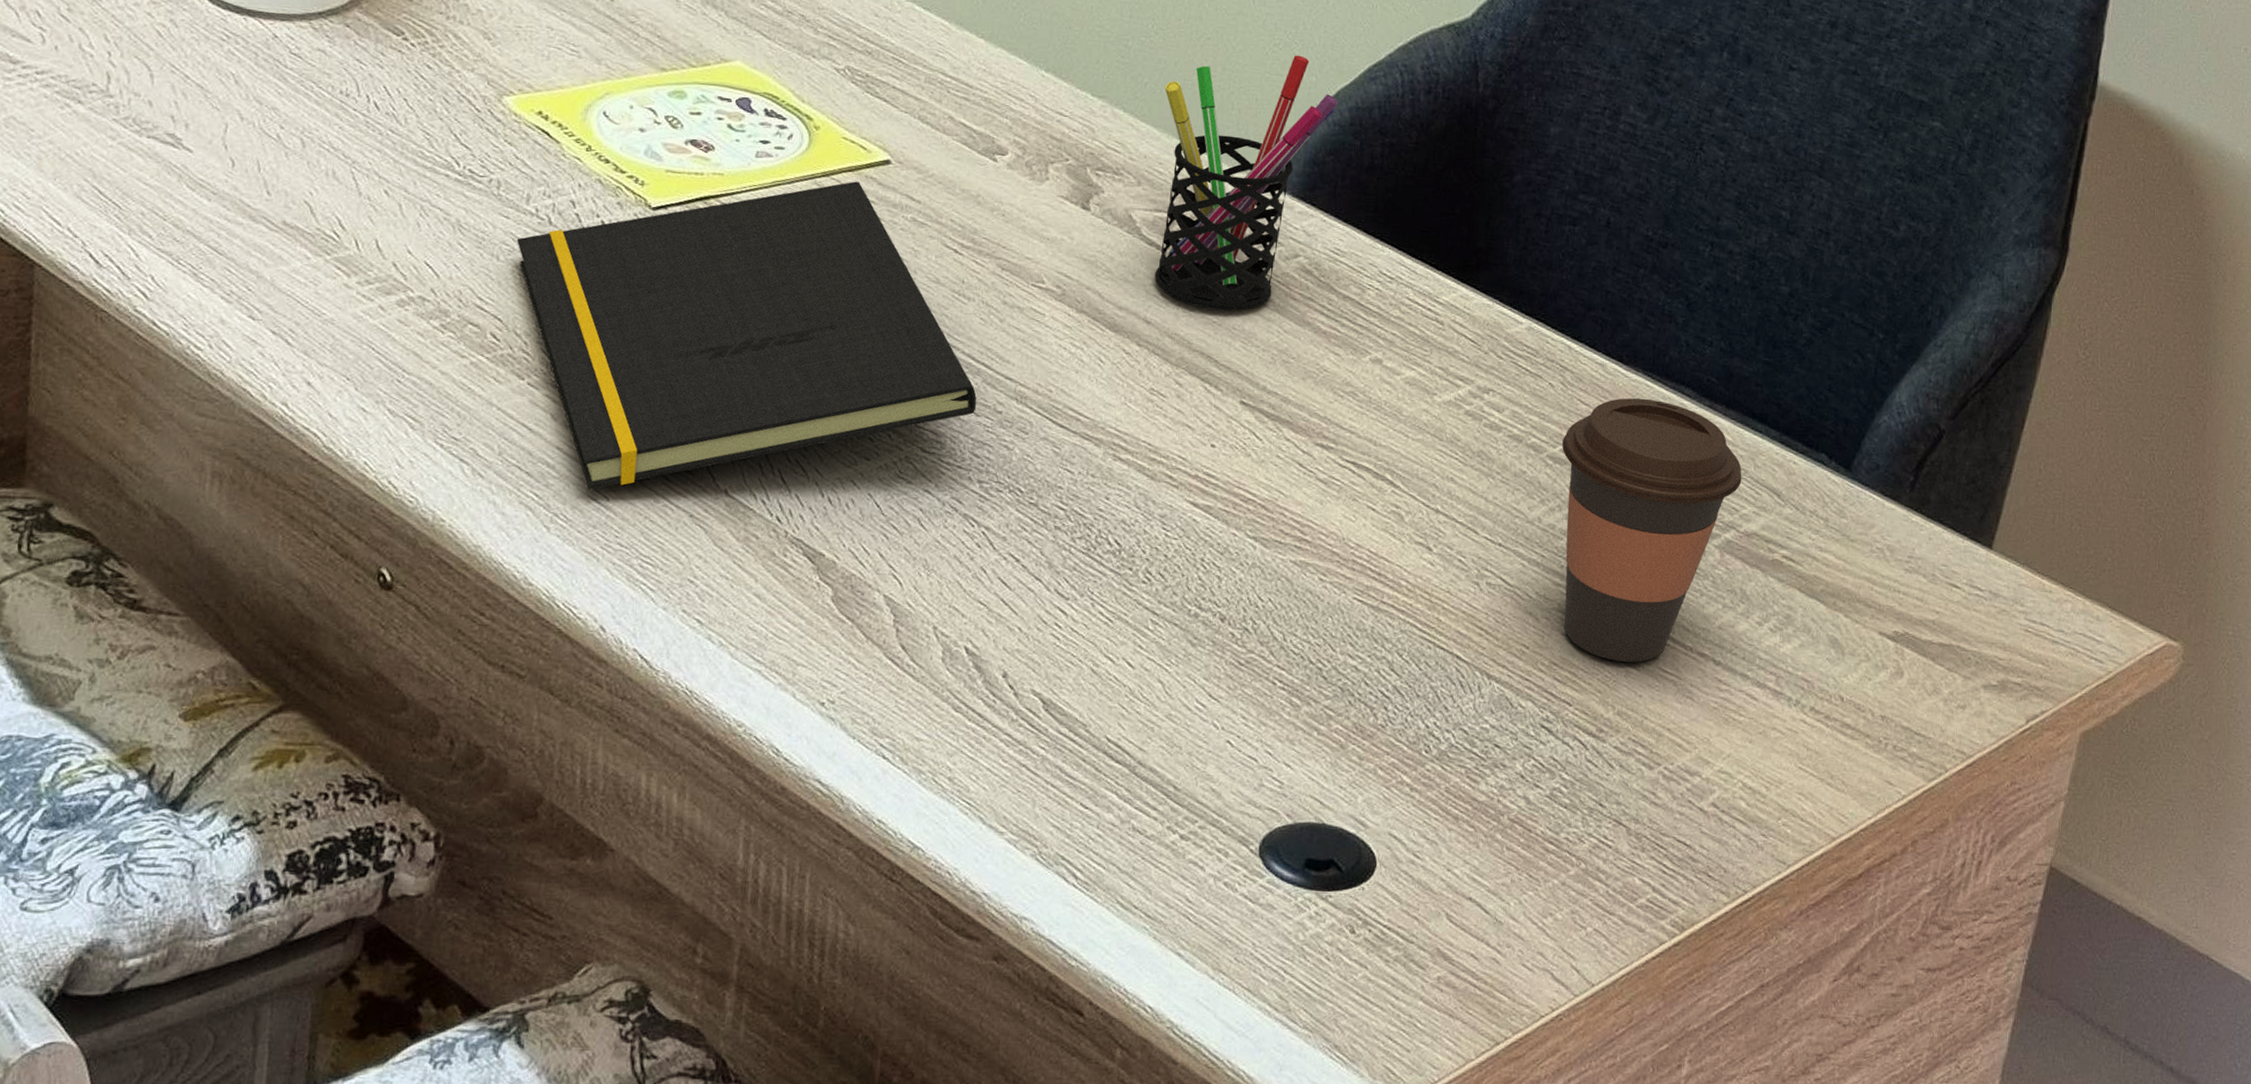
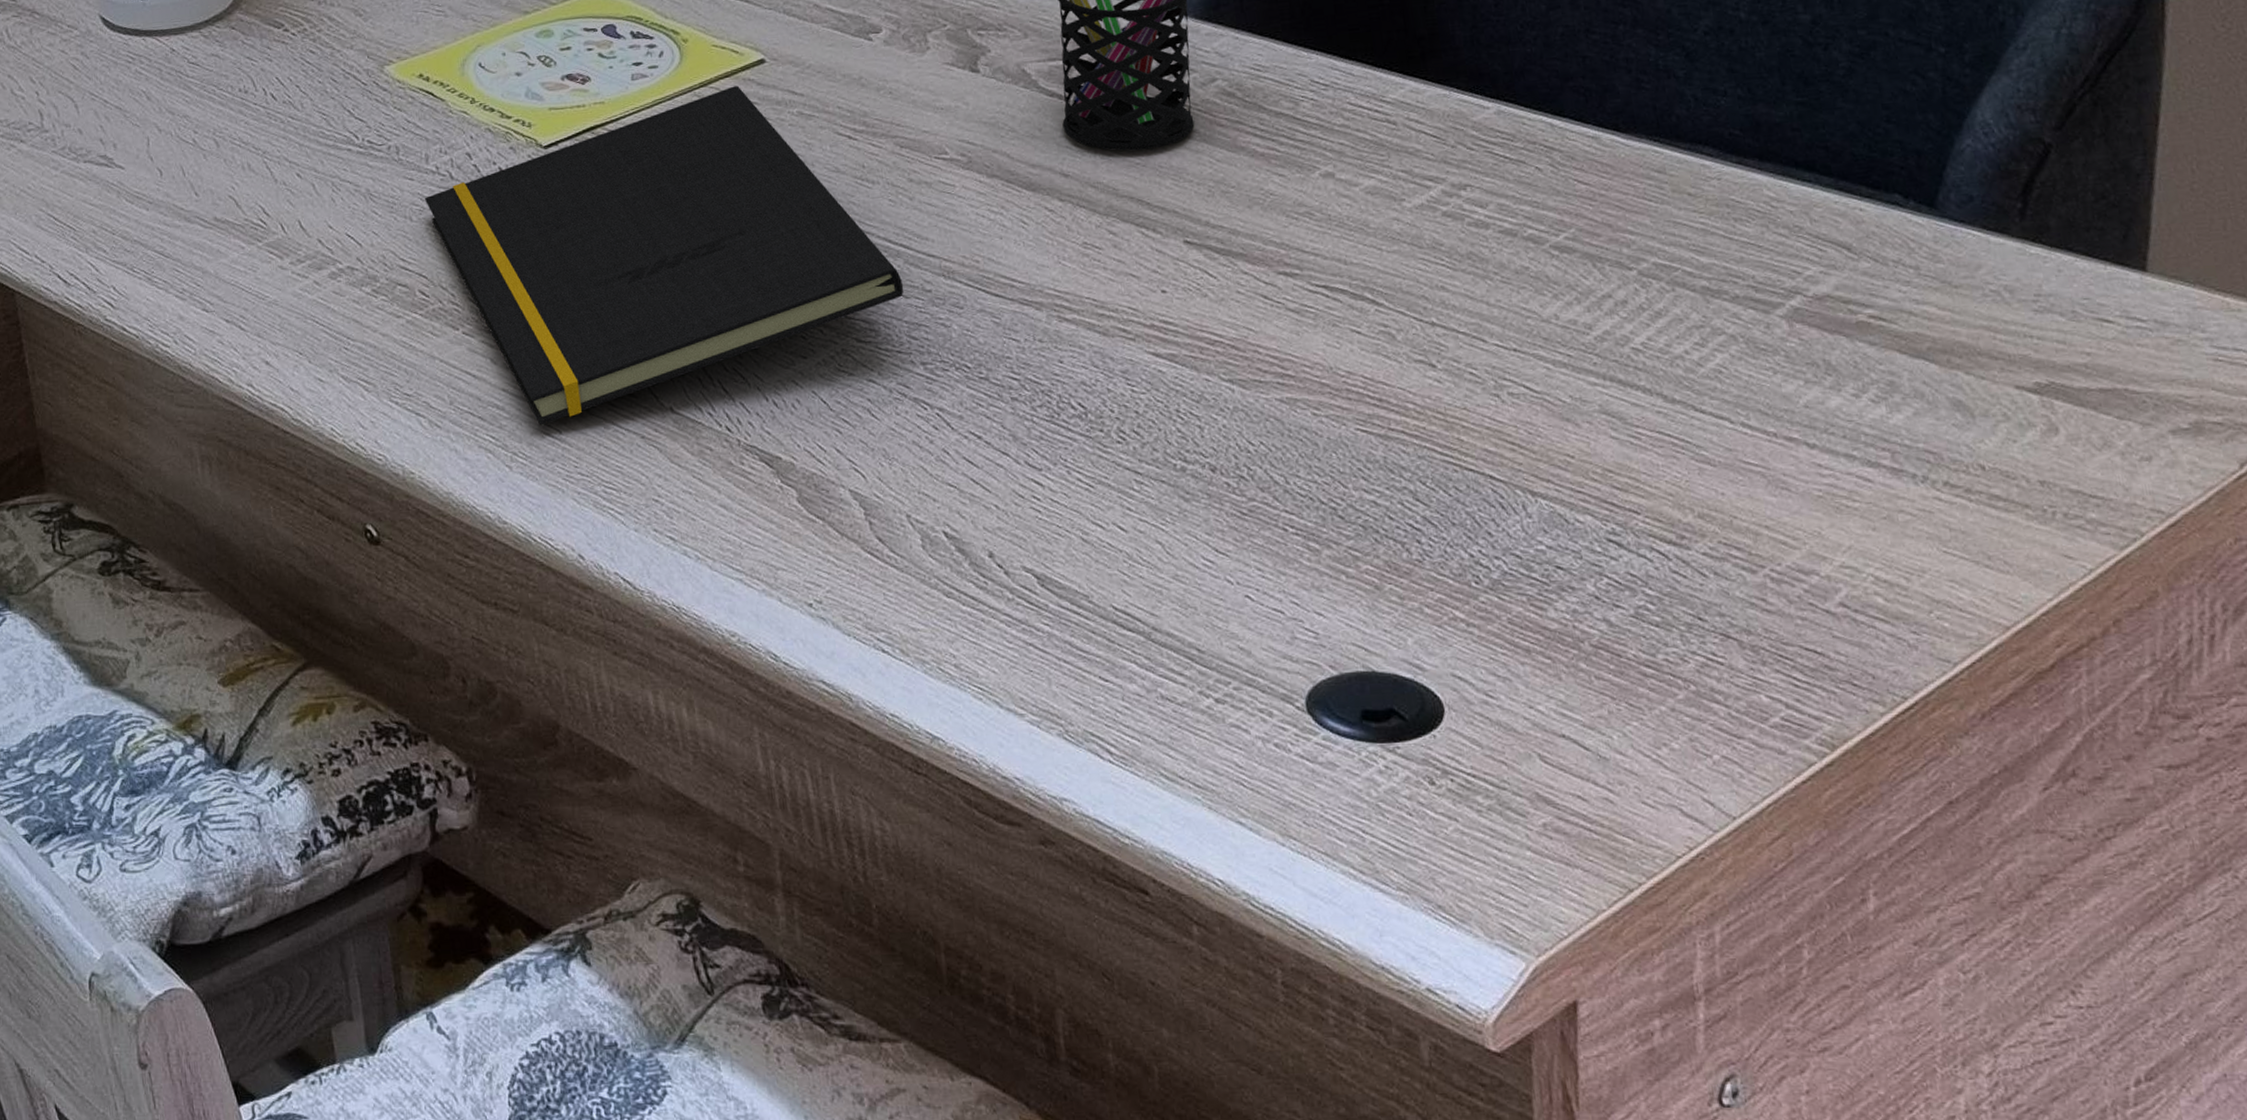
coffee cup: present [1562,397,1742,663] -> none [1565,166,1798,460]

